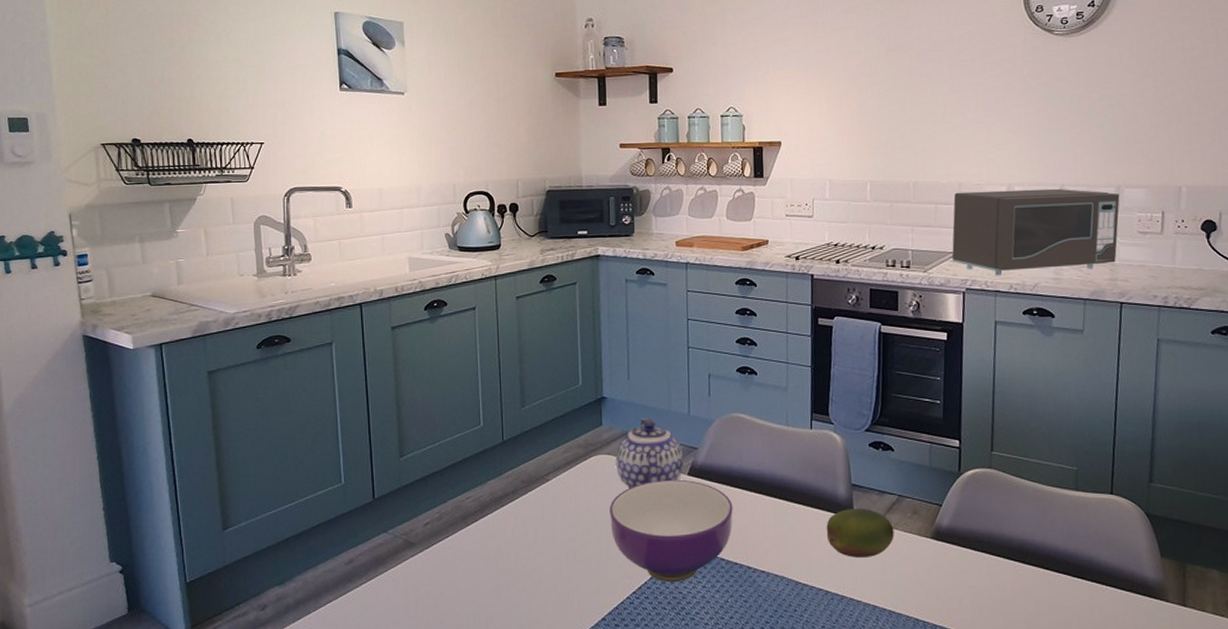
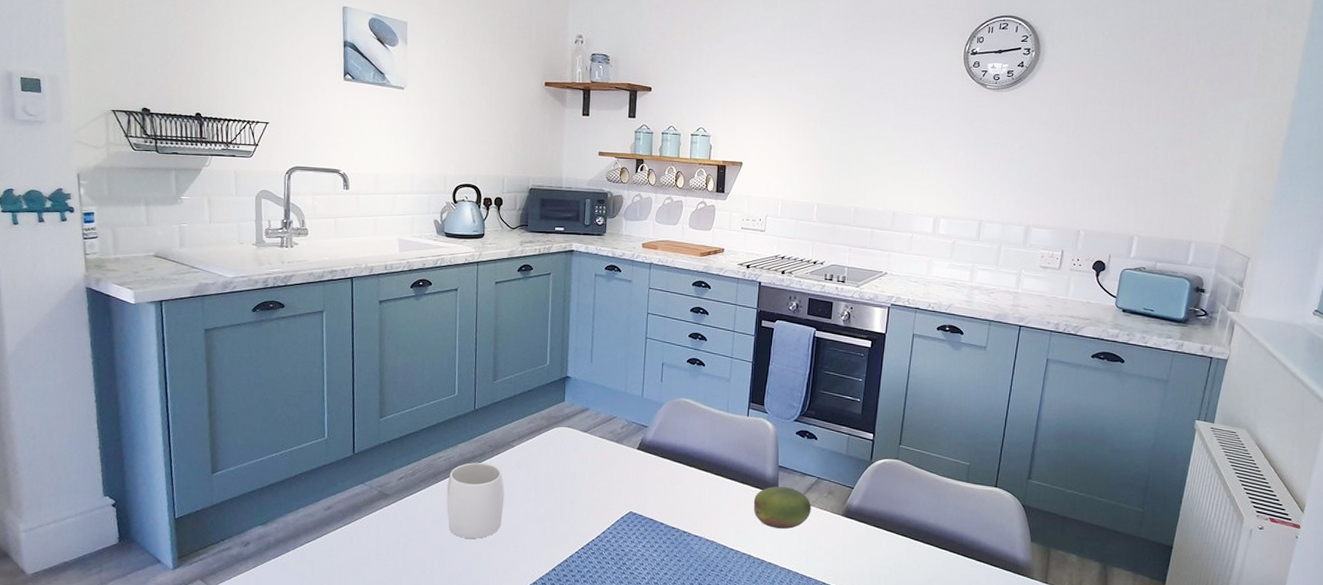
mug: none [477,501,543,588] -> present [446,462,505,539]
bowl: present [610,479,733,583] -> none [565,452,675,542]
teapot: present [616,418,684,489] -> none [574,398,635,459]
microwave: present [951,188,1120,276] -> none [881,220,1028,296]

